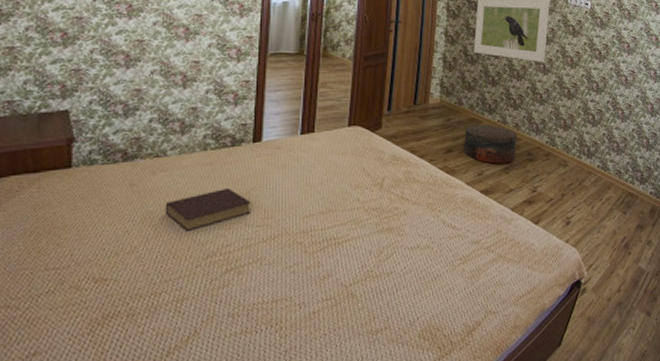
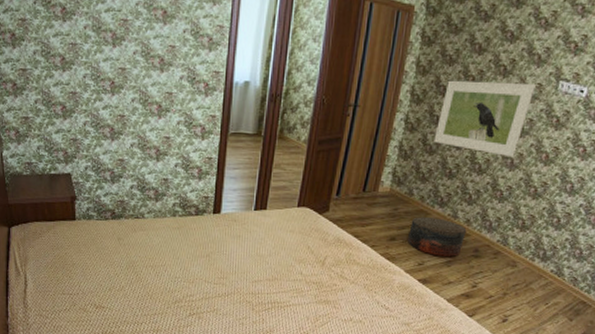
book: present [165,188,252,231] -> none [144,250,211,280]

